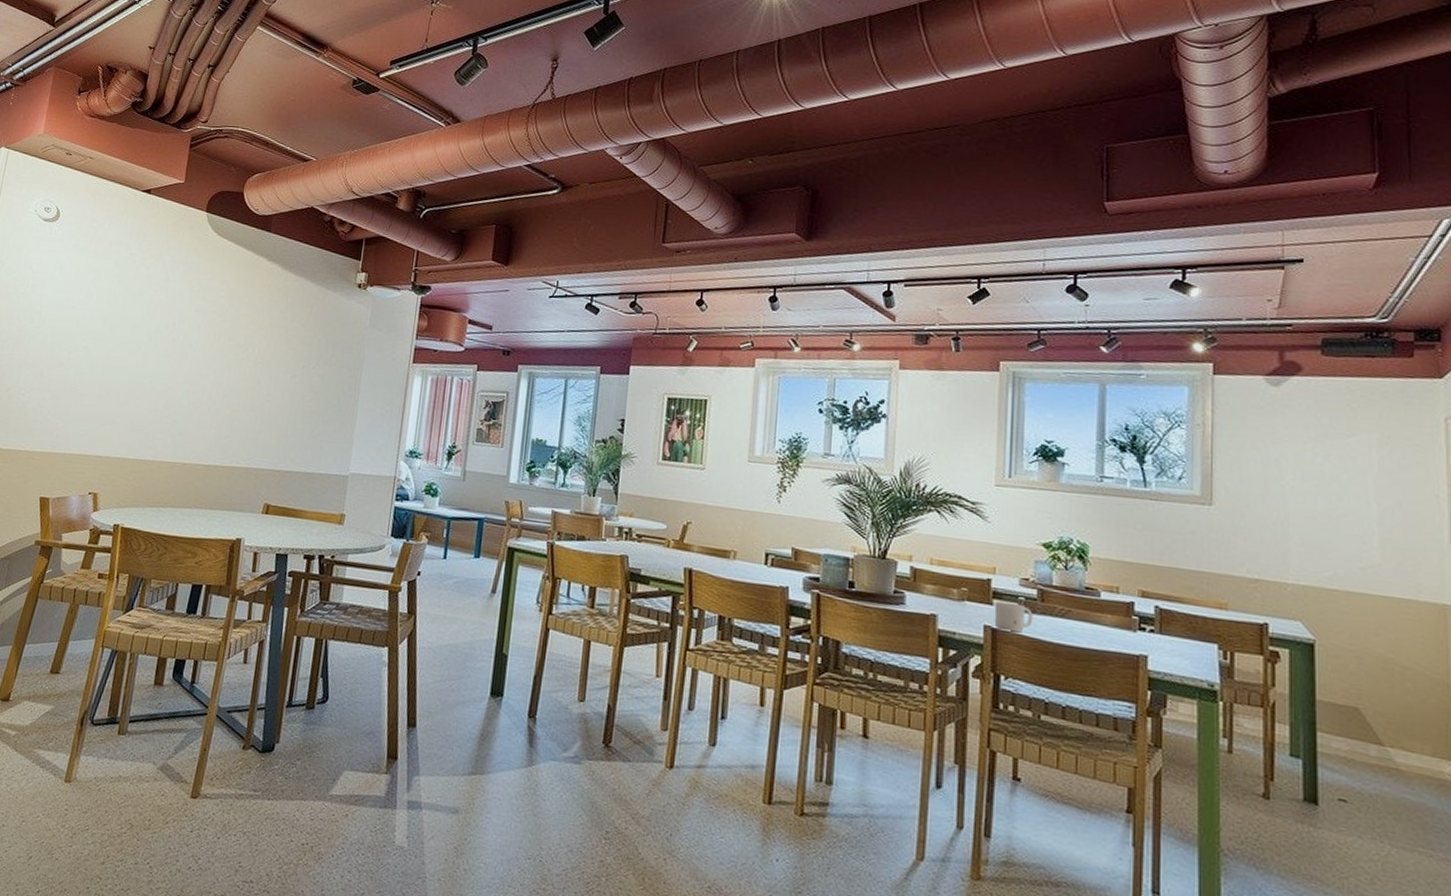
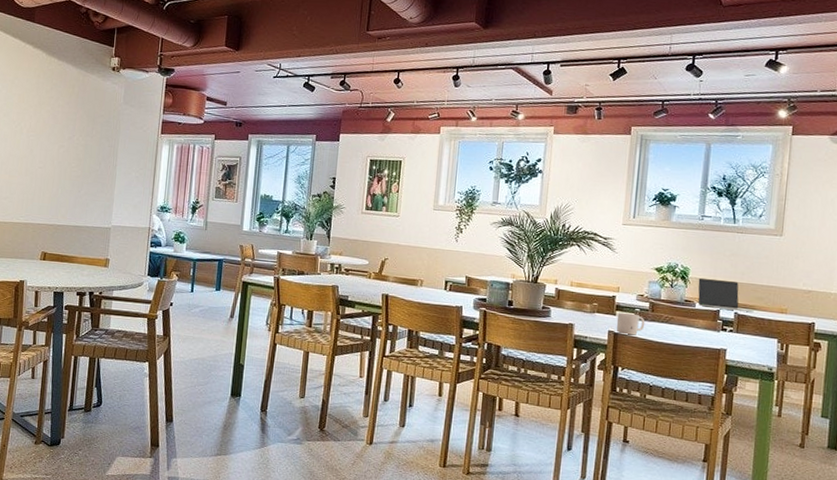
laptop: none [1101,559,1181,608] -> present [697,278,754,313]

